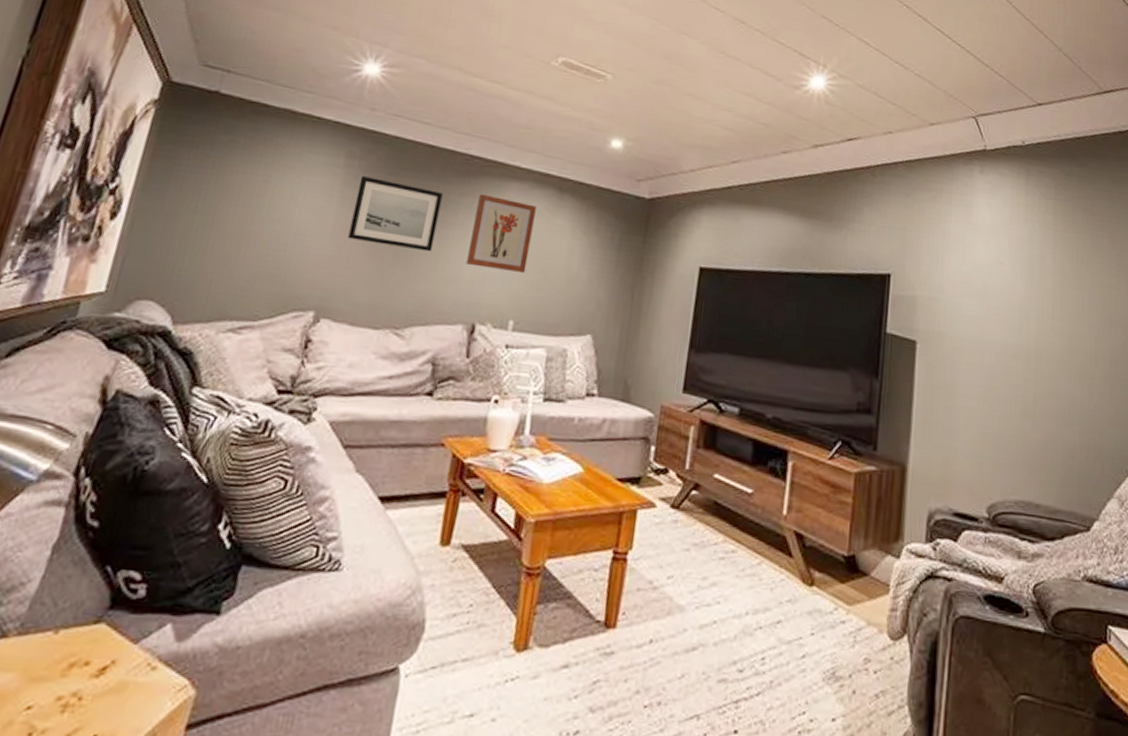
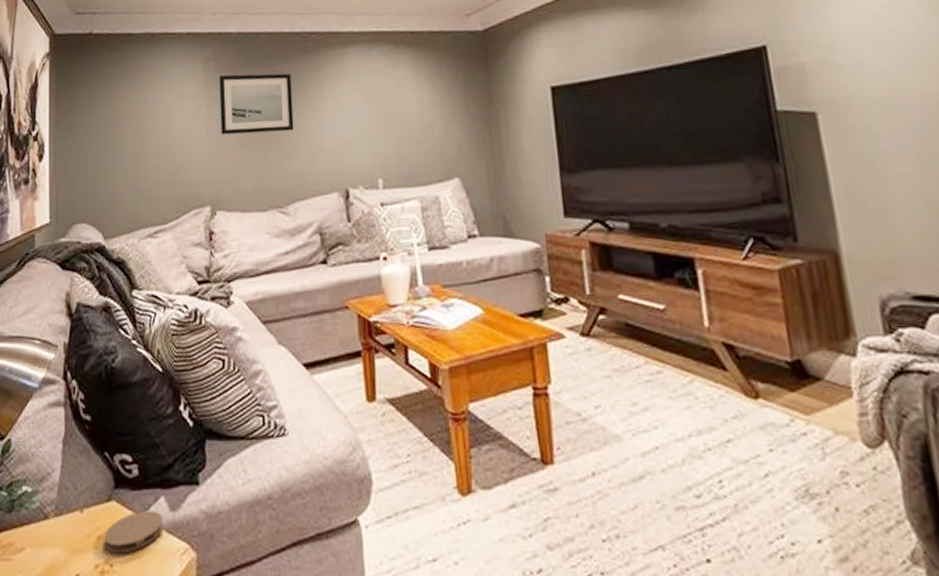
coaster: none [76,637,164,686] -> present [104,510,163,554]
wall art: present [466,193,536,274] -> none [323,64,382,136]

